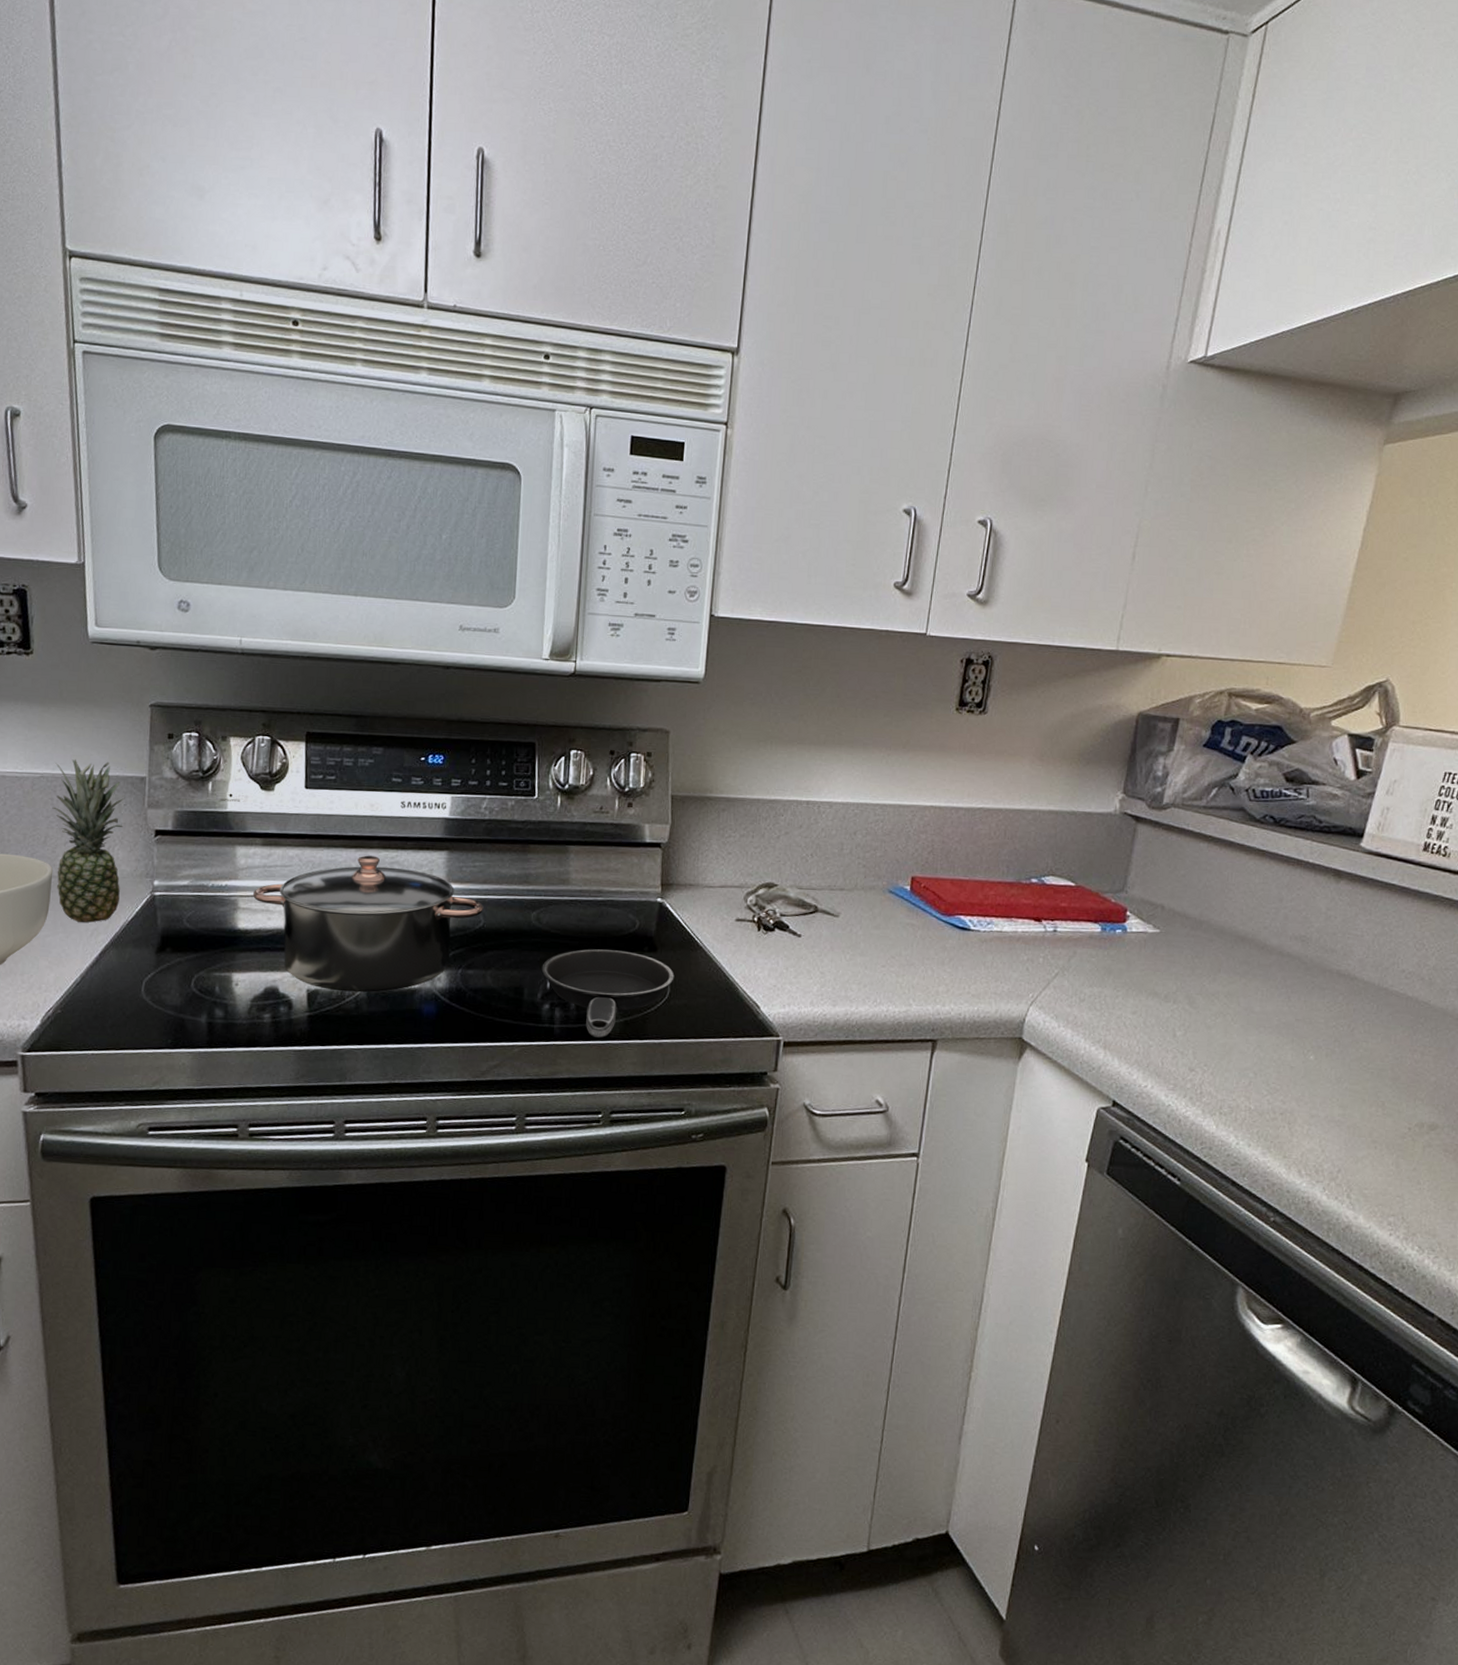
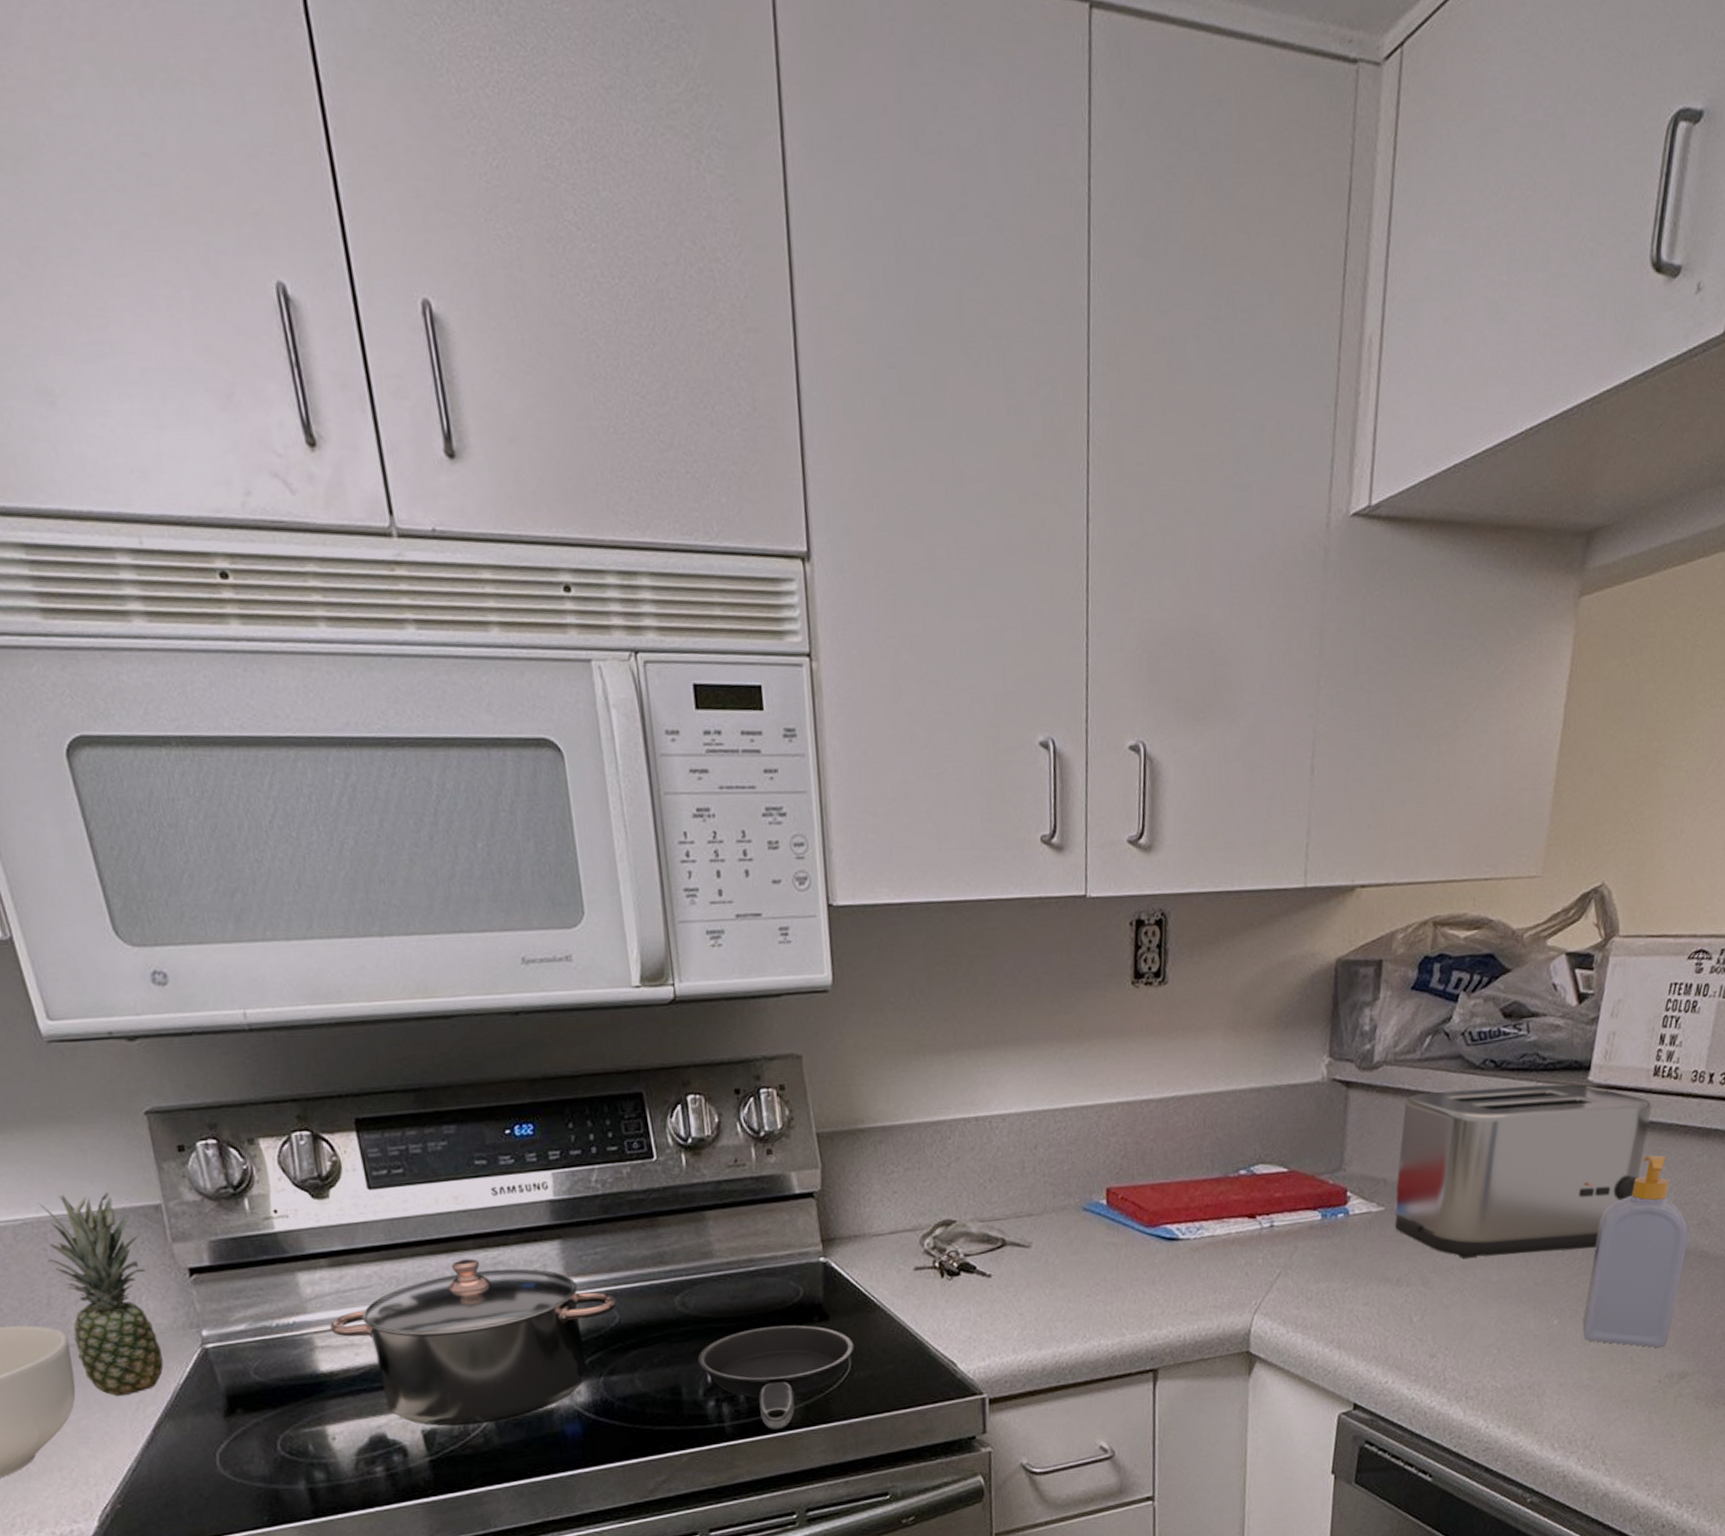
toaster: none [1168,836,1420,995] -> present [1393,1084,1652,1258]
soap bottle: none [1338,920,1447,1098] -> present [1583,1155,1688,1348]

